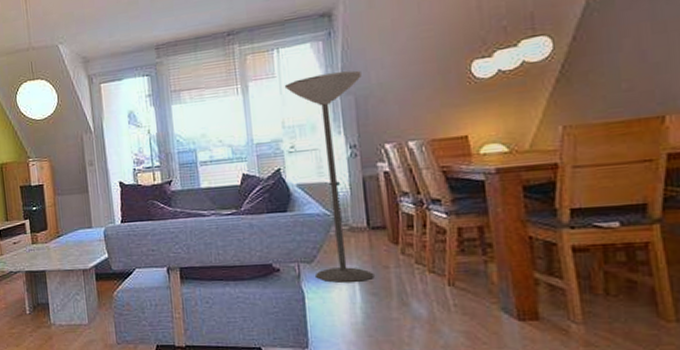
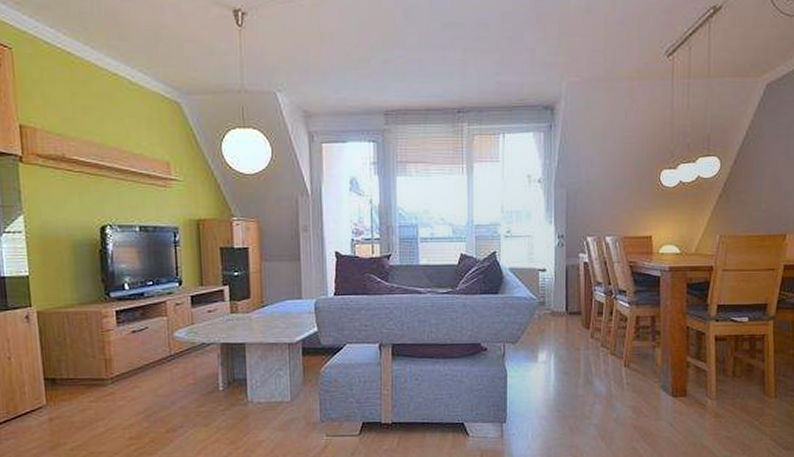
floor lamp: present [284,70,374,282] -> none [506,165,574,362]

